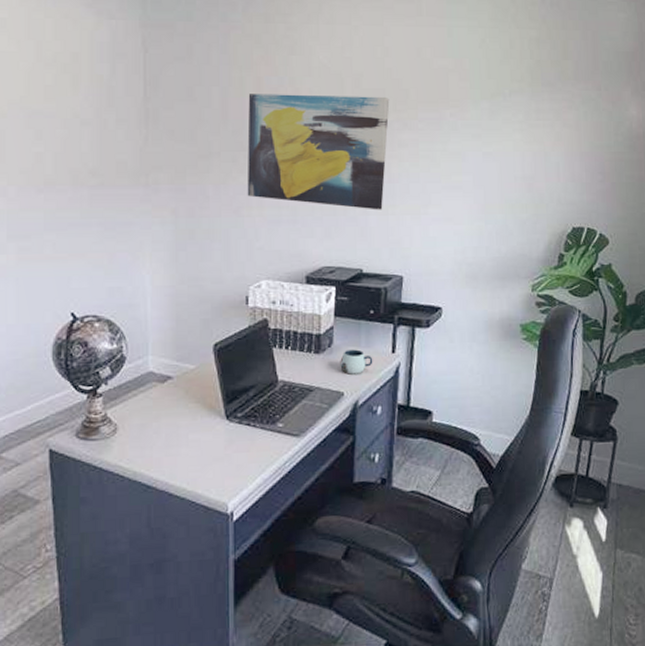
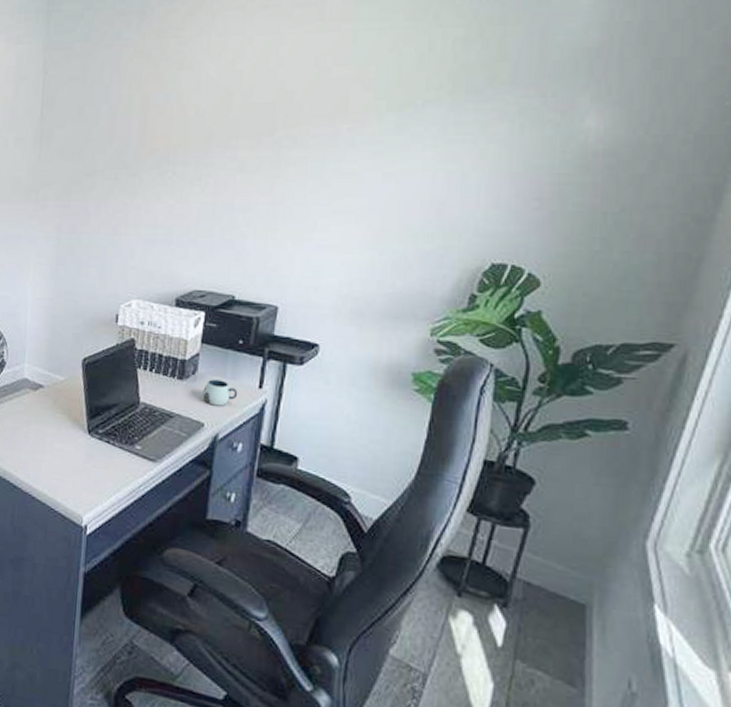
wall art: present [247,94,390,210] -> none [125,111,280,234]

